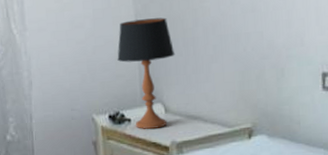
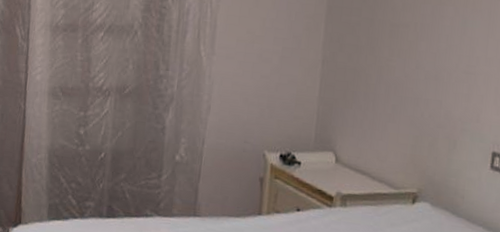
table lamp: present [117,17,175,129] -> none [298,65,355,177]

